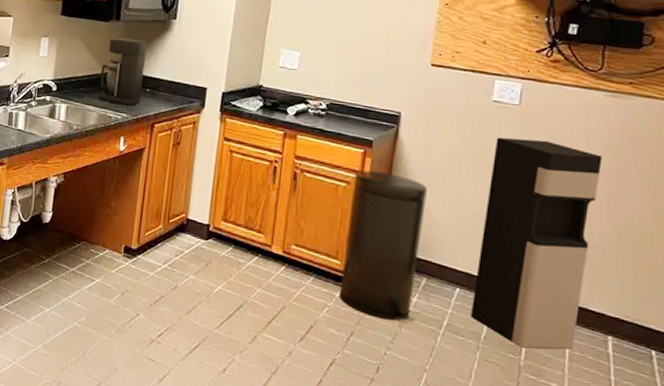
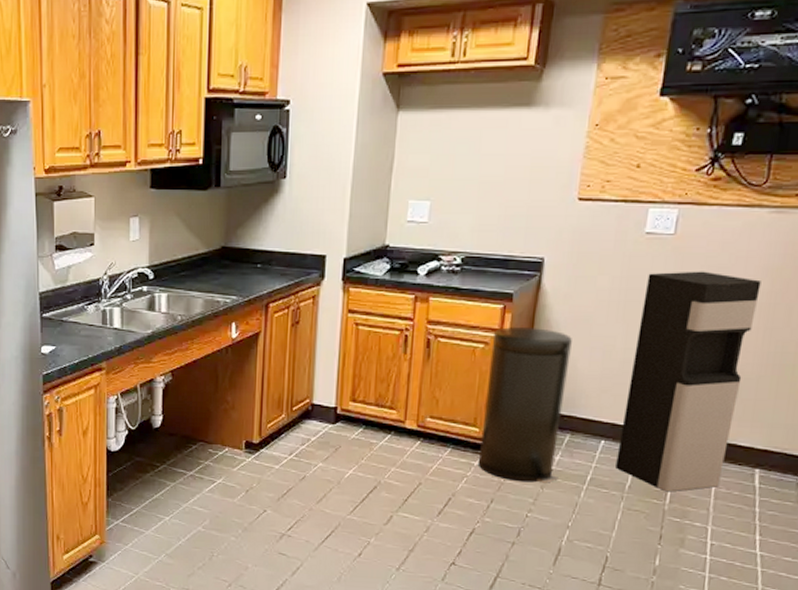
coffee maker: present [99,37,147,106] -> none [203,207,254,286]

